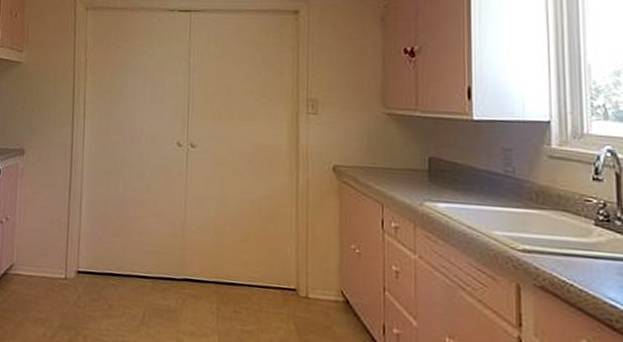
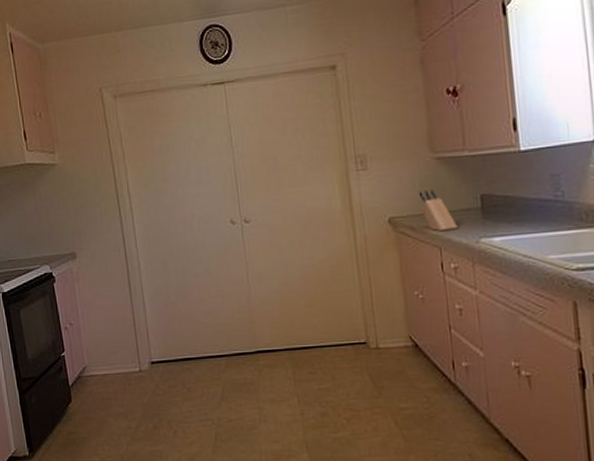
knife block: none [366,142,402,188] -> present [418,188,458,232]

